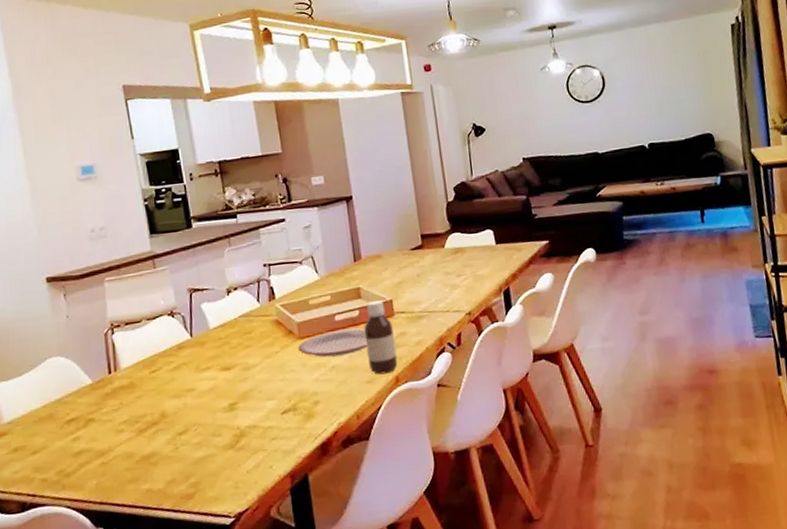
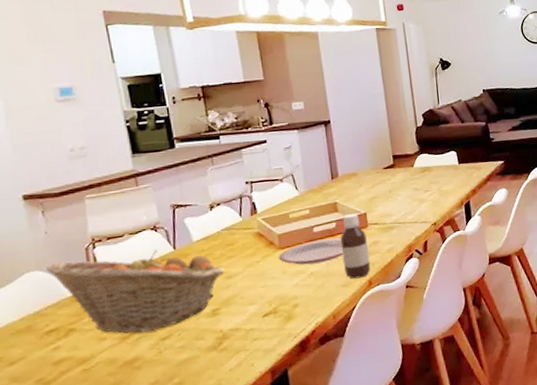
fruit basket: none [67,337,241,426] -> present [46,250,224,333]

